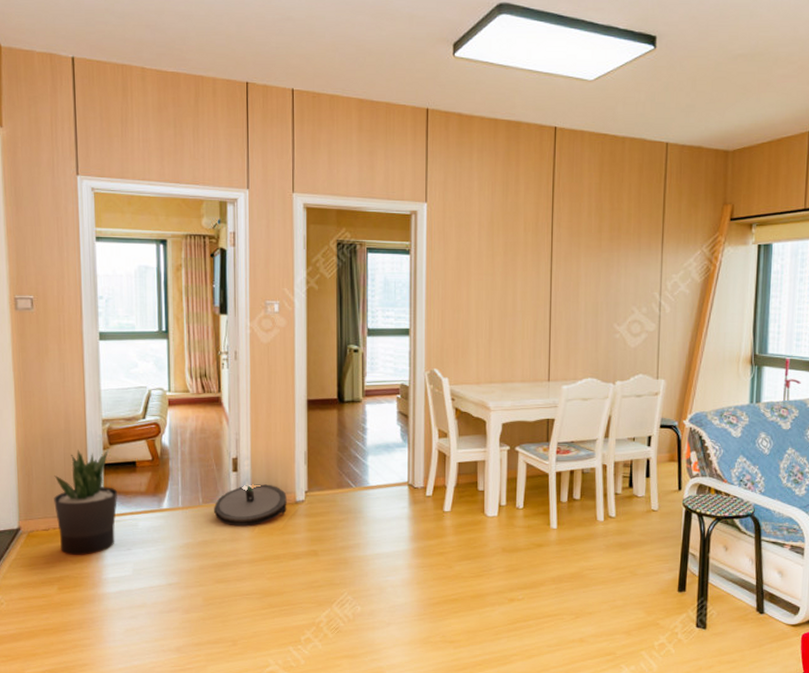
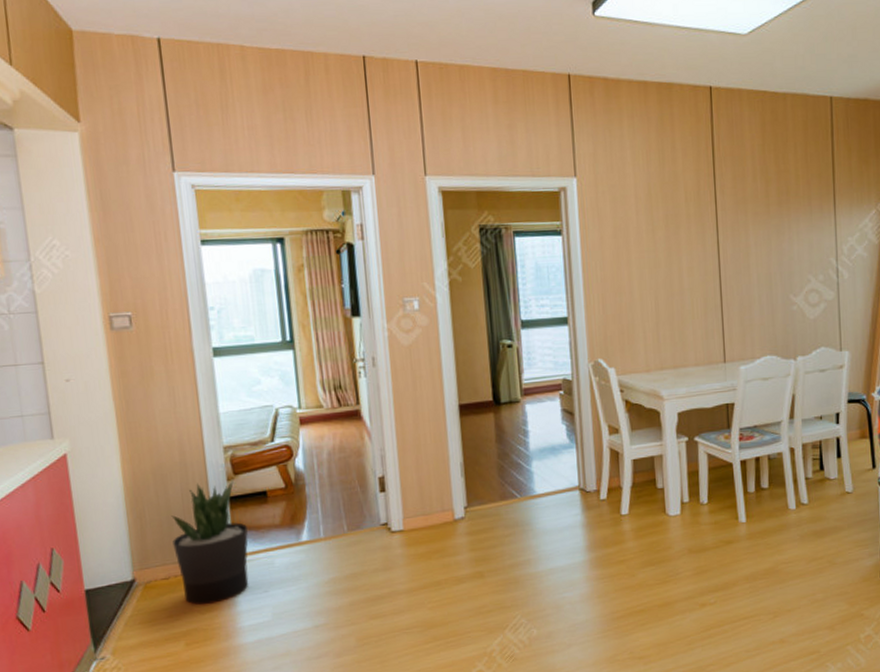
robot vacuum: present [214,484,287,527] -> none [361,503,445,554]

